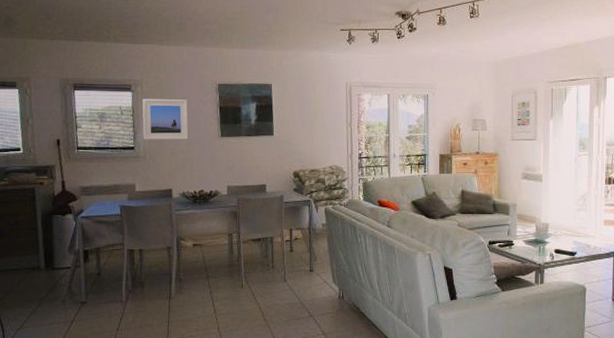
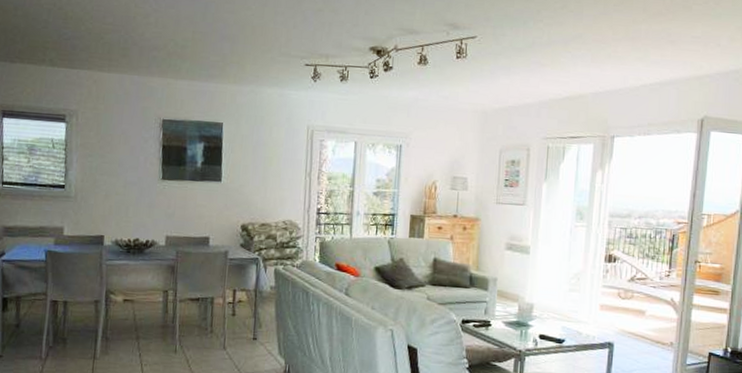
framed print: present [142,99,189,140] -> none [75,131,128,181]

